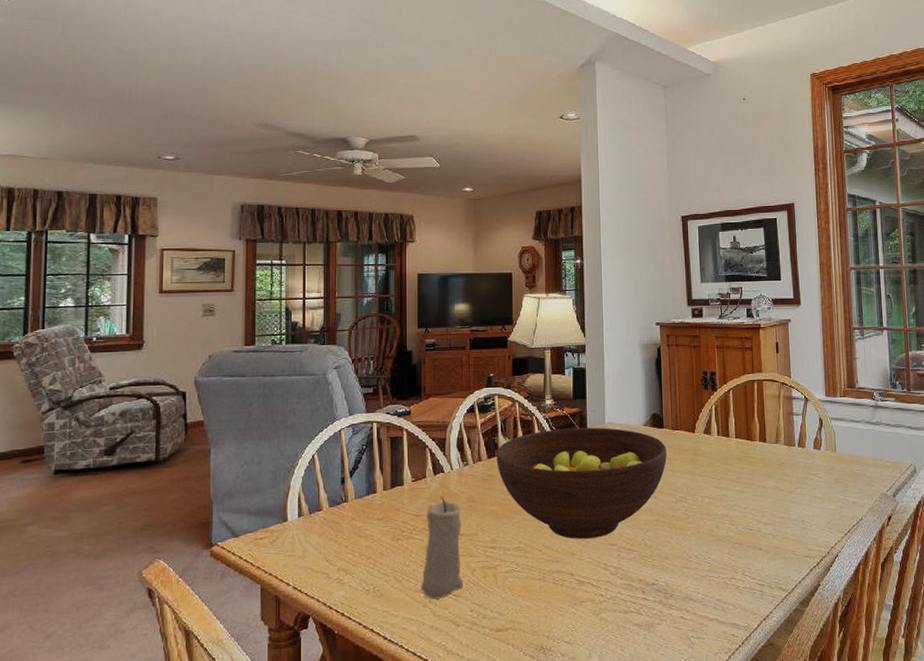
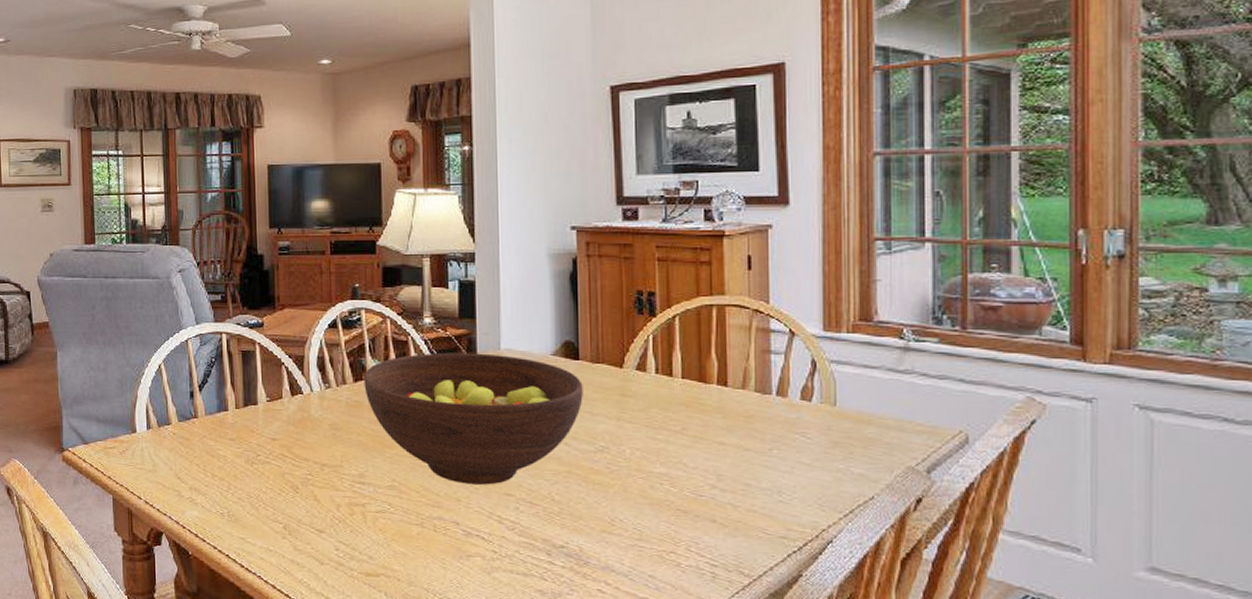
candle: present [421,497,463,599] -> none [279,421,327,532]

